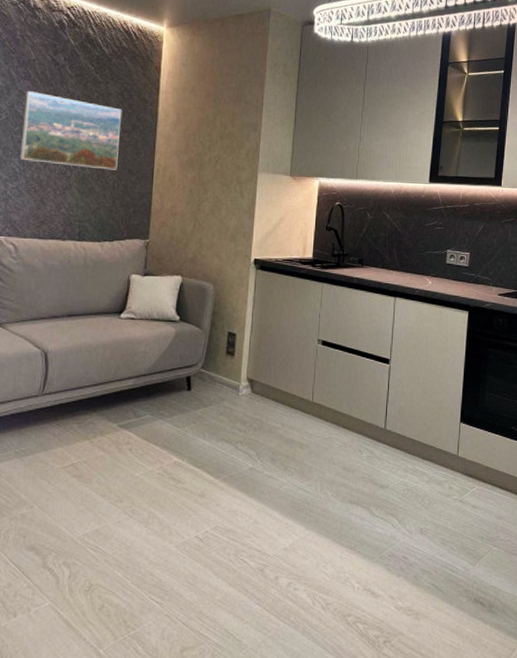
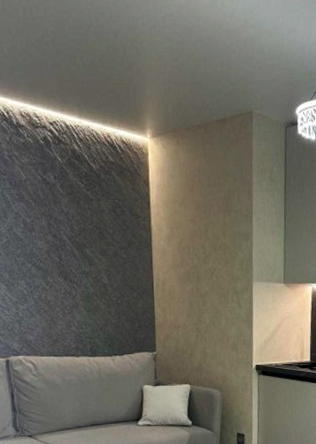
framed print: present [20,91,122,170] -> none [22,213,119,287]

